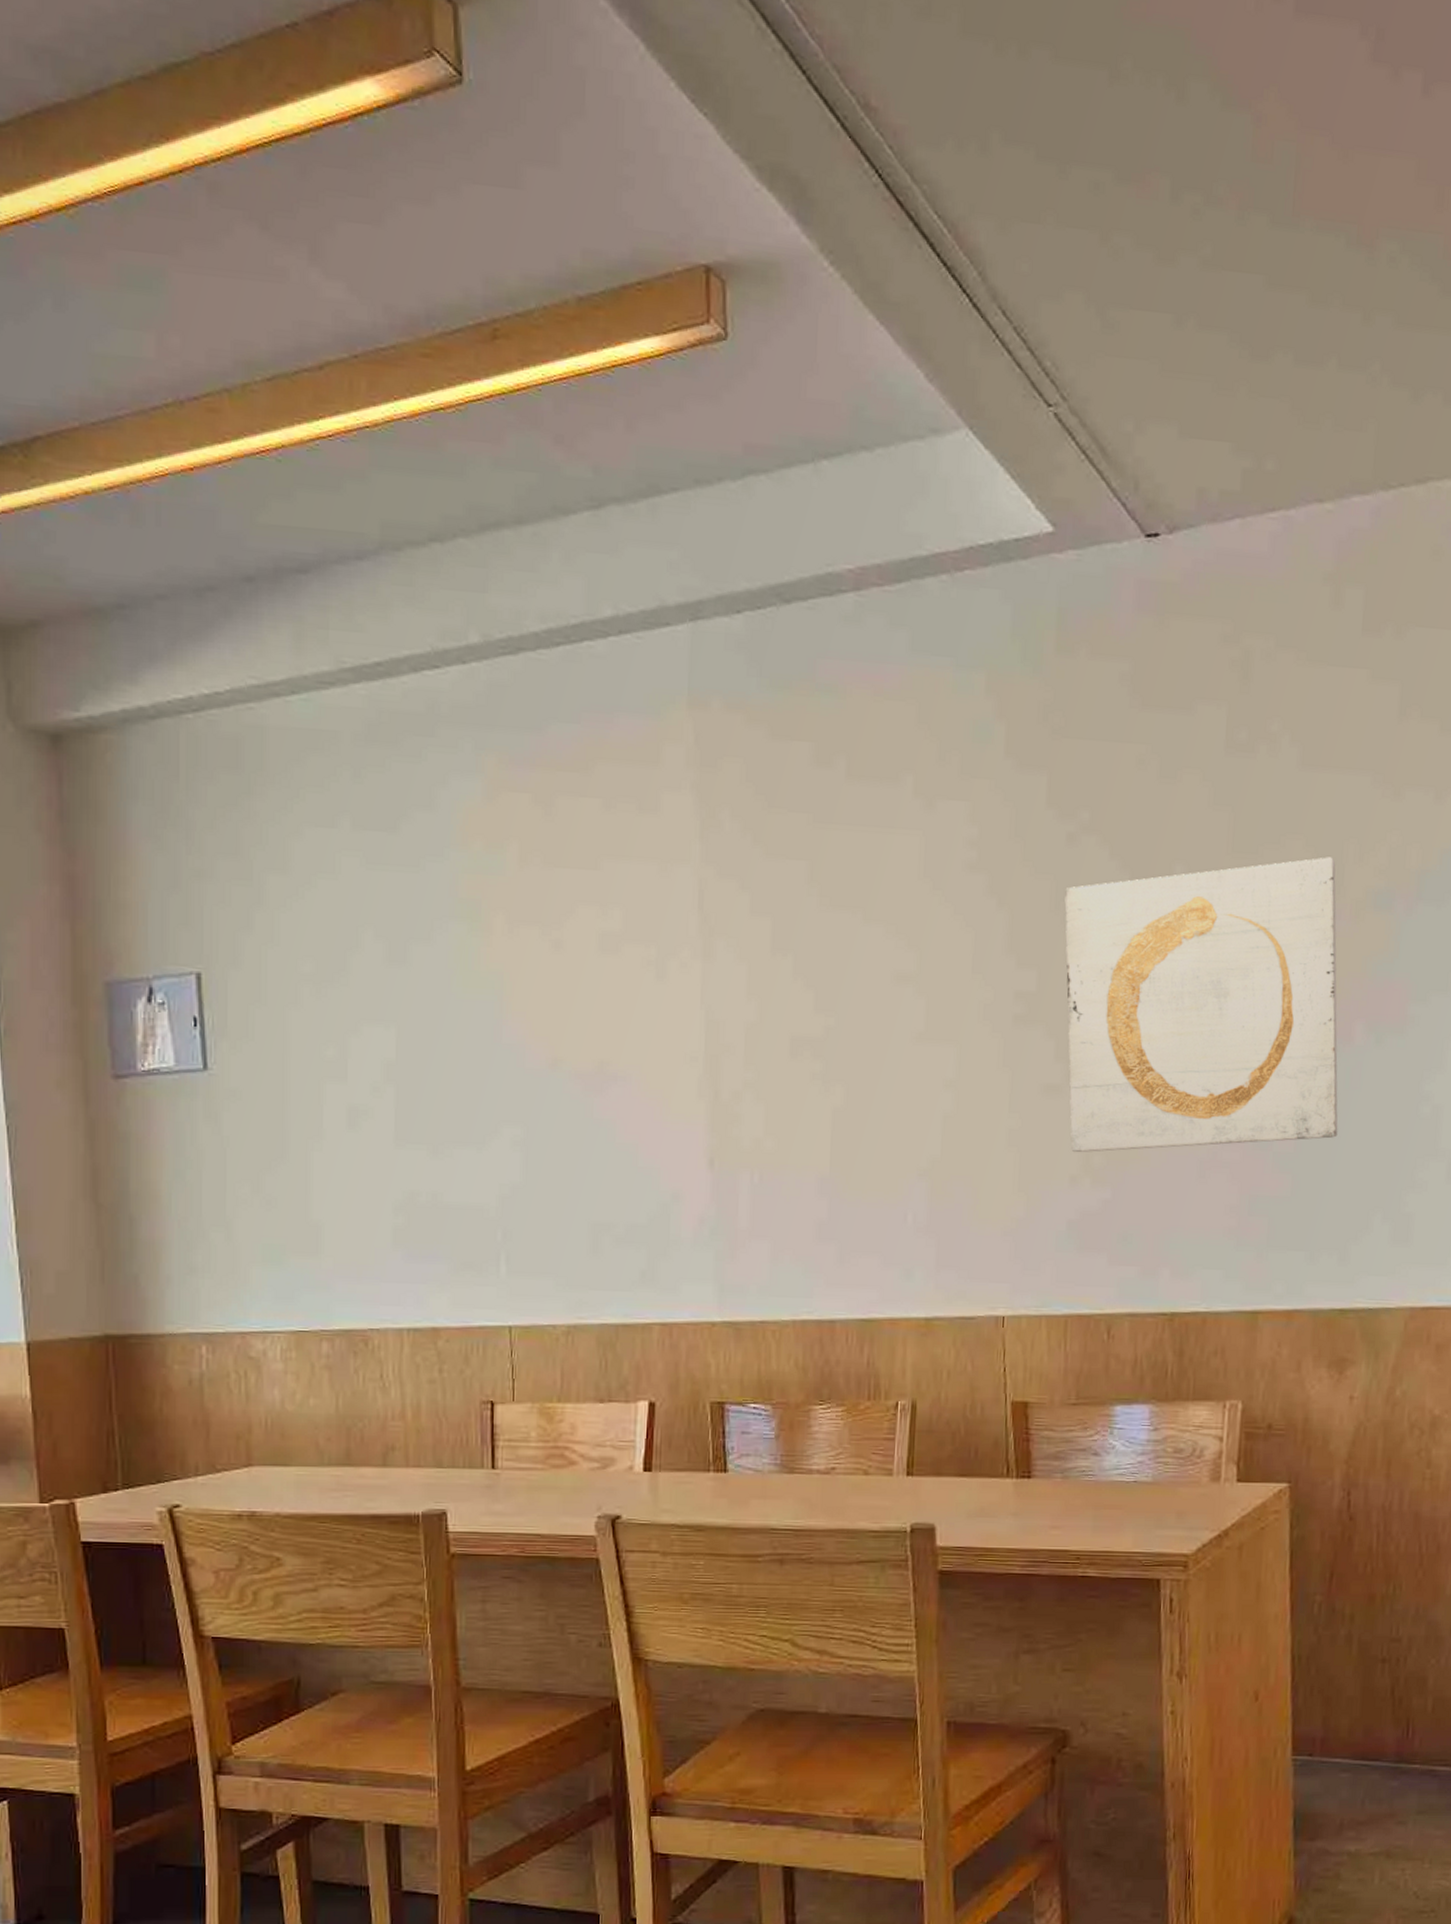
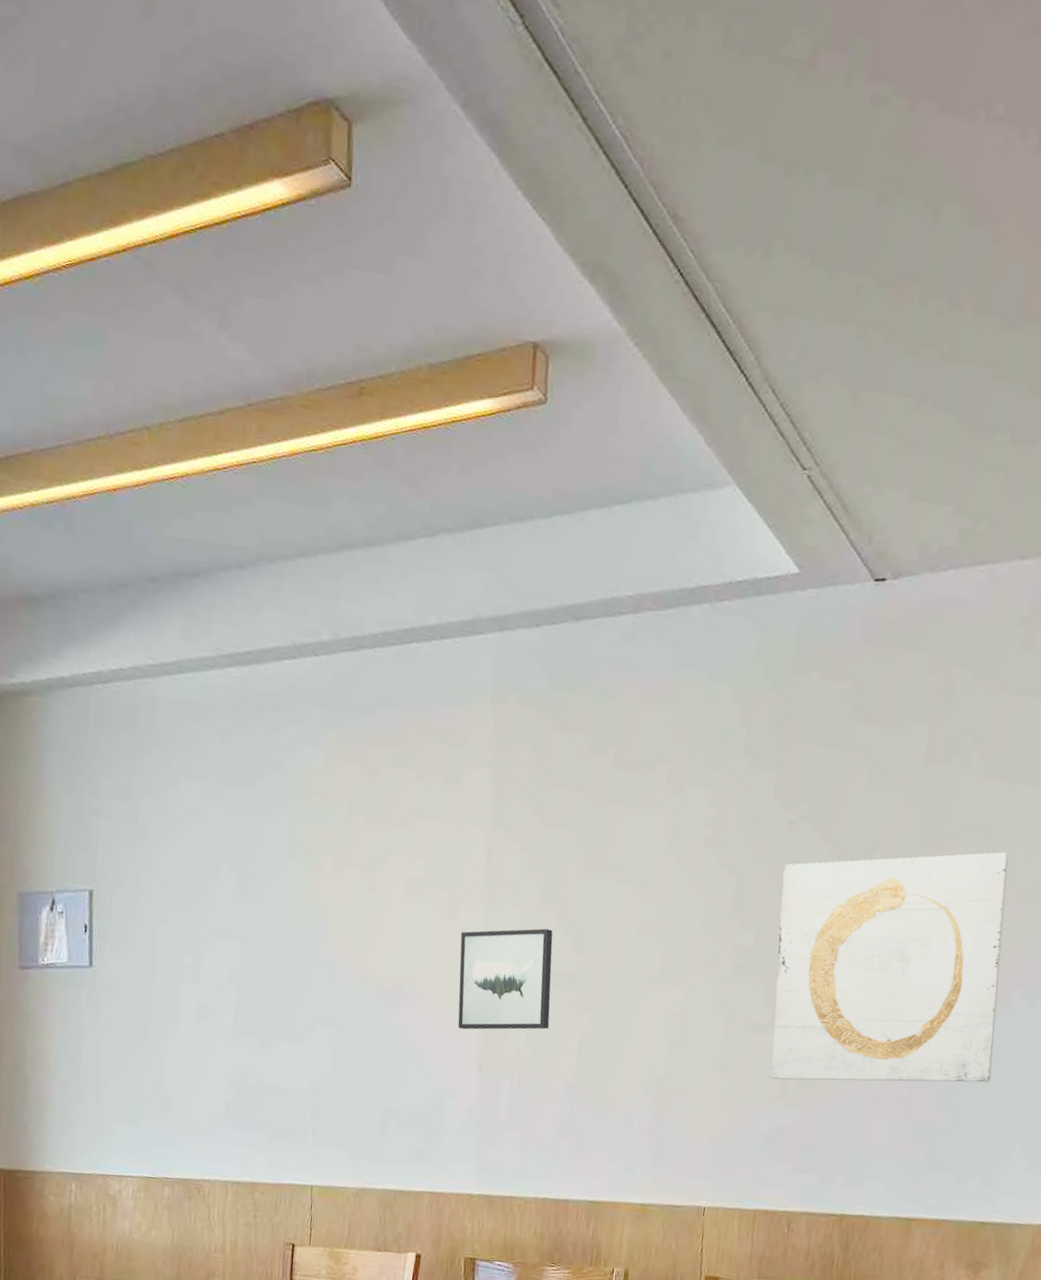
wall art: none [673,985,793,1117] -> present [457,928,553,1030]

